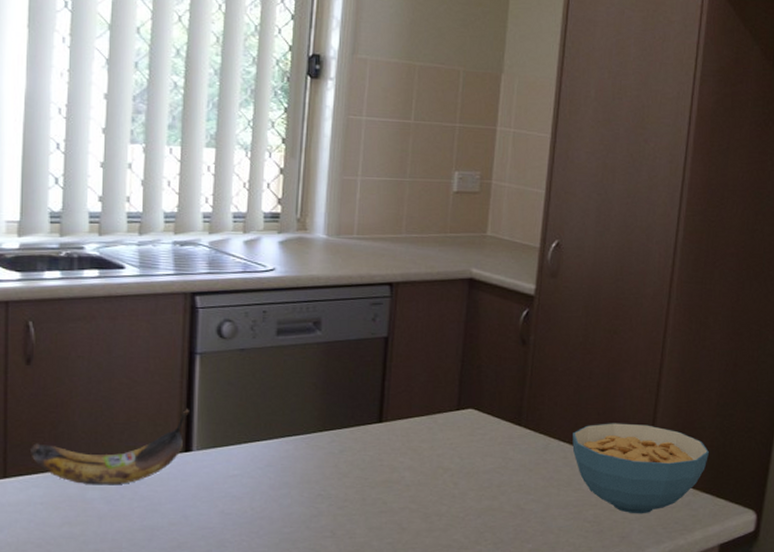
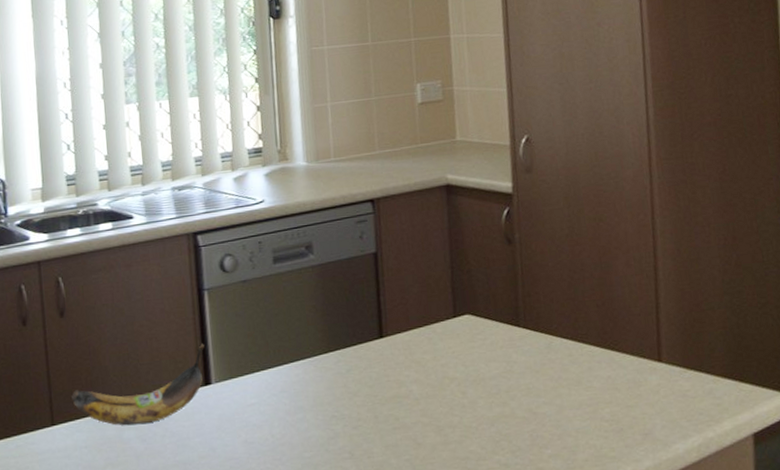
cereal bowl: present [572,423,709,514] -> none [574,312,723,409]

